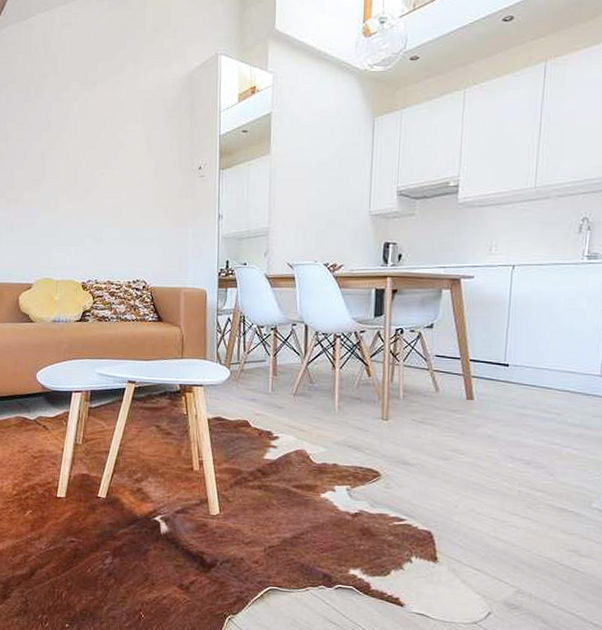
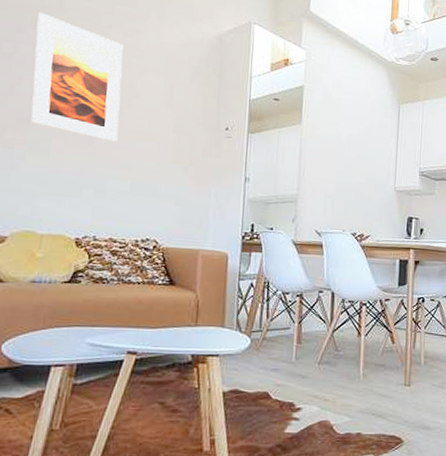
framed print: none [39,80,109,192] -> present [31,12,124,142]

